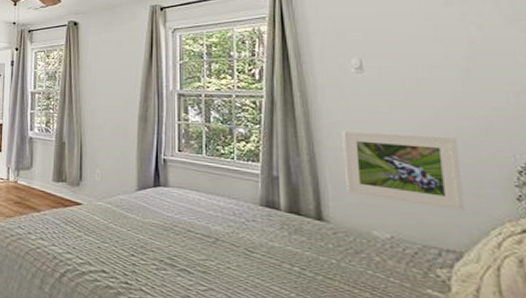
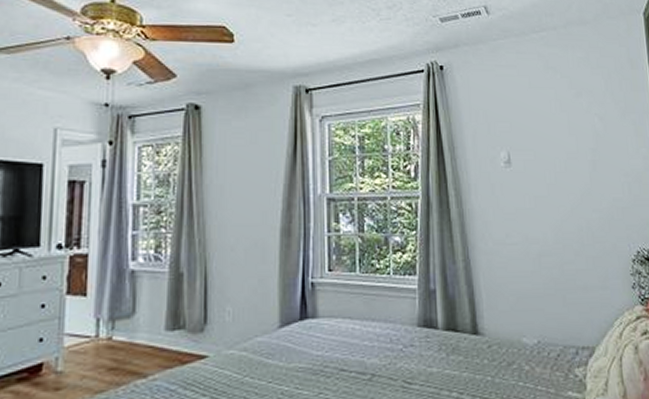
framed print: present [342,130,464,212] -> none [494,230,595,306]

